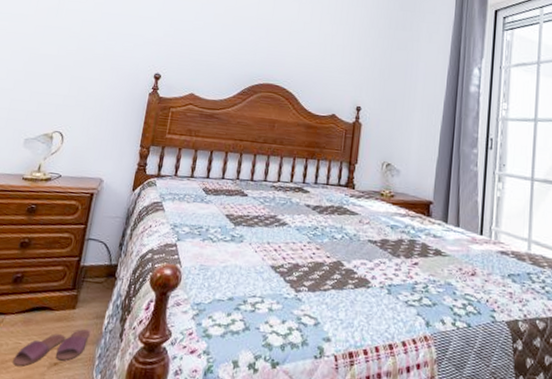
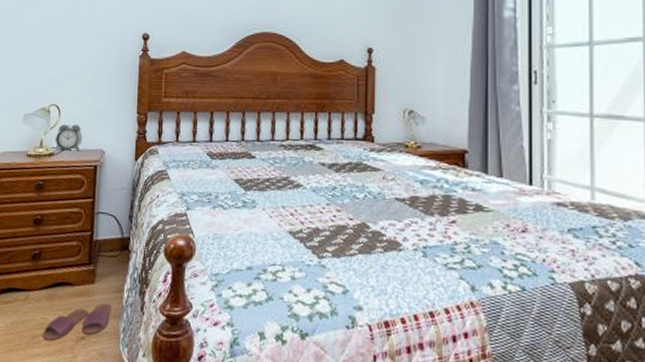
alarm clock: none [53,151,83,178] -> present [55,124,83,151]

